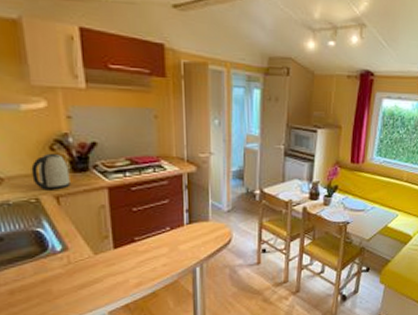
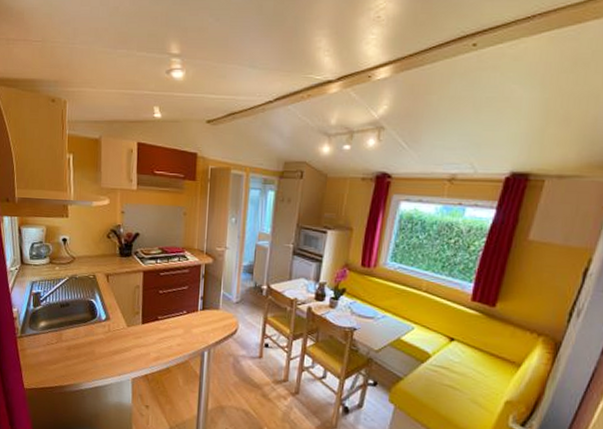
kettle: present [31,153,71,190] -> none [93,240,118,270]

